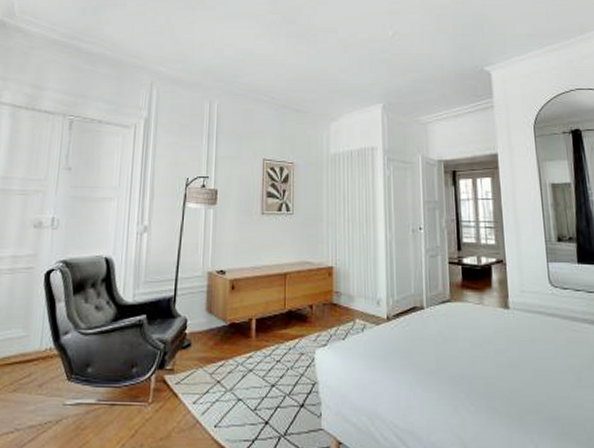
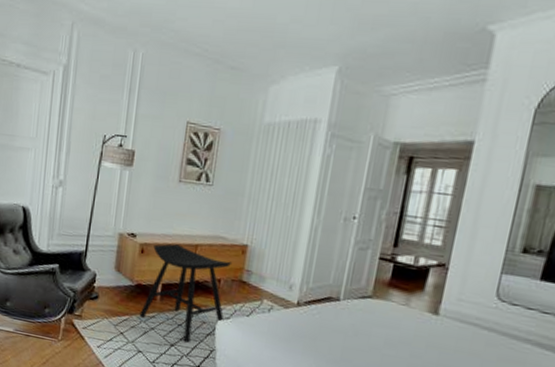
stool: none [236,276,322,380] -> present [139,244,233,343]

